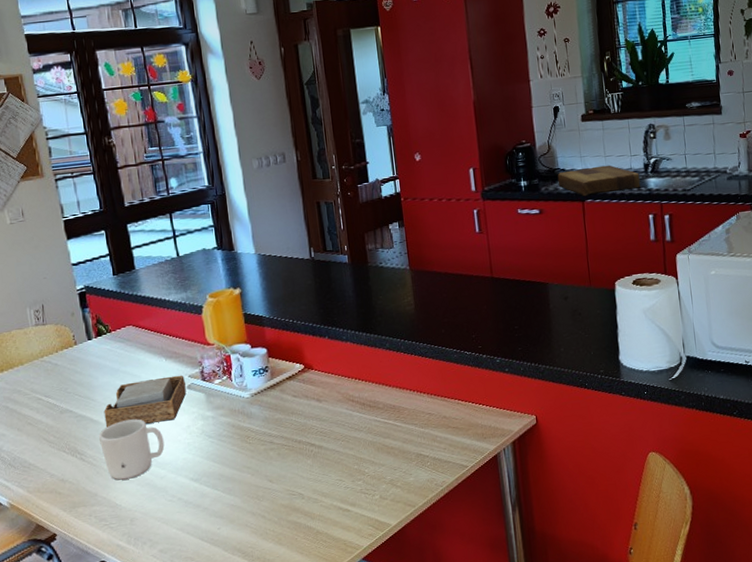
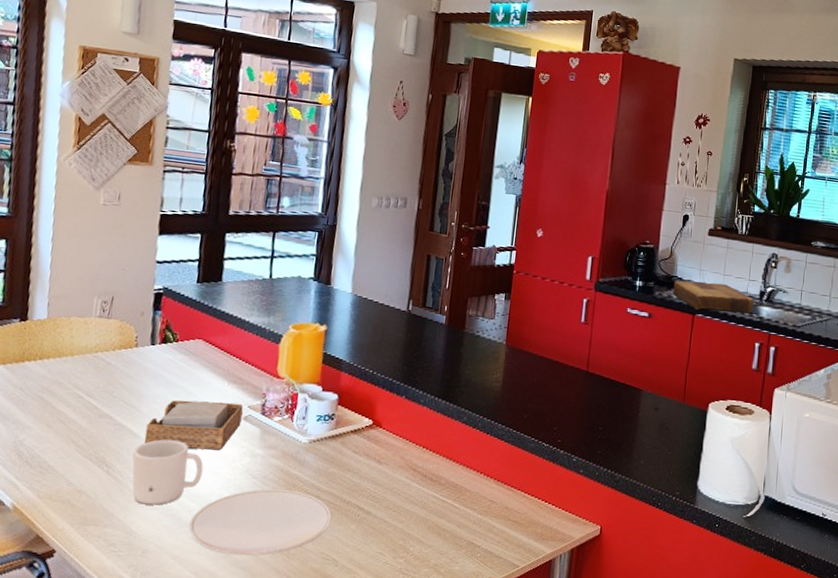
plate: none [164,441,289,508] -> present [189,489,332,556]

